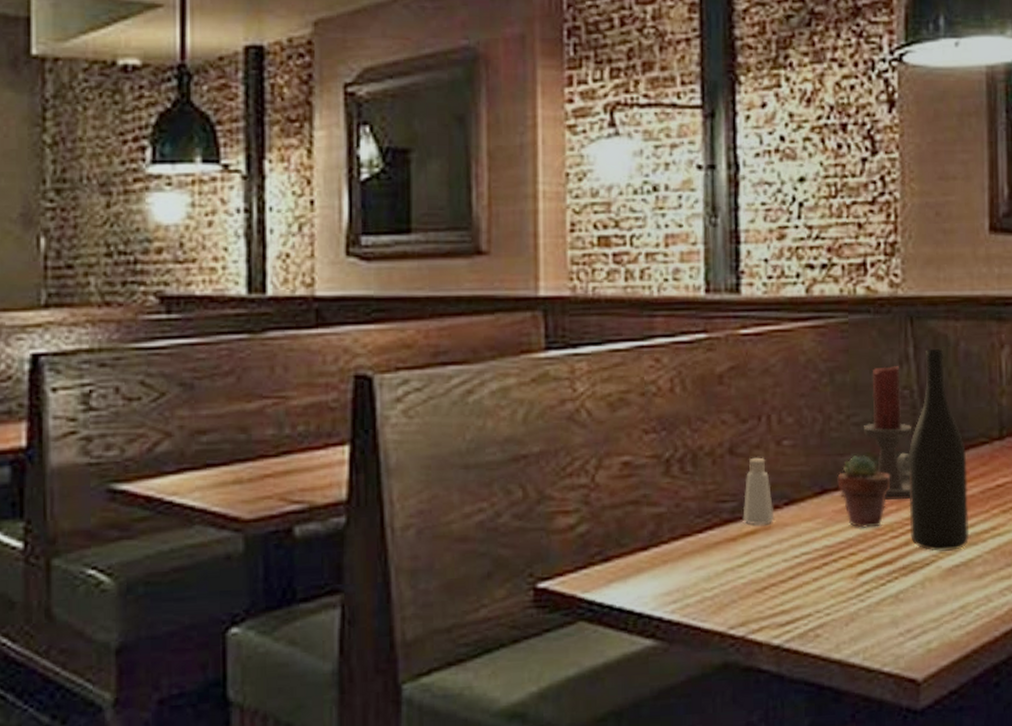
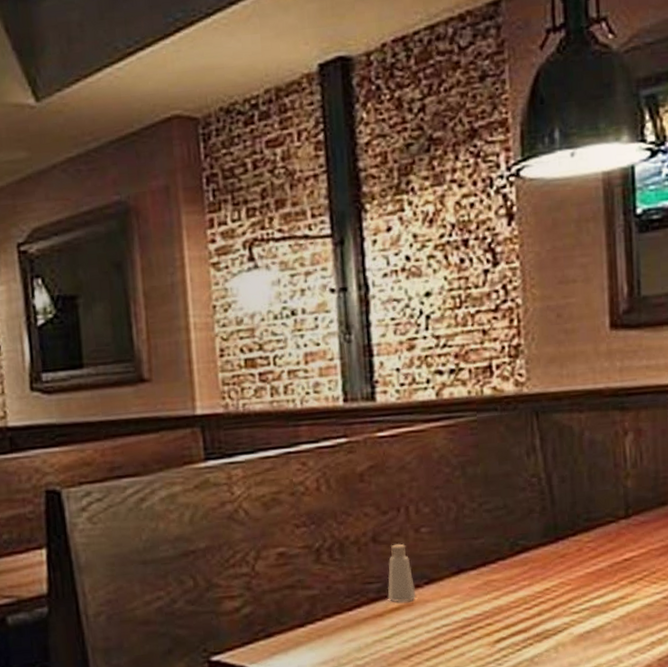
potted succulent: present [837,455,890,528] -> none [472,538,522,602]
candle holder: present [864,366,912,500] -> none [495,457,542,576]
wine bottle: present [908,348,970,551] -> none [538,439,599,620]

